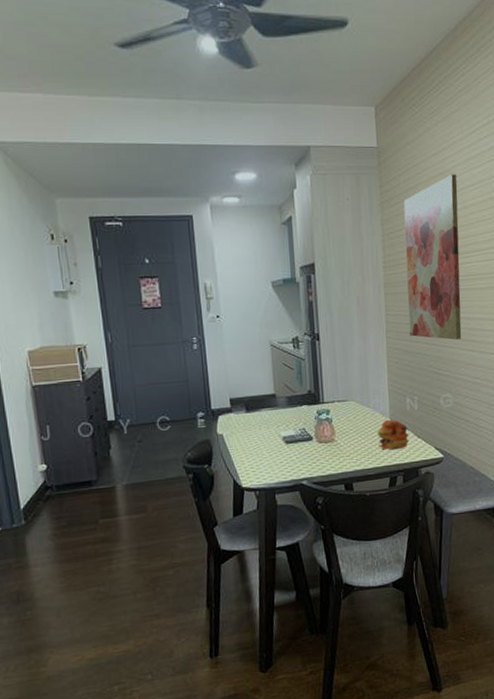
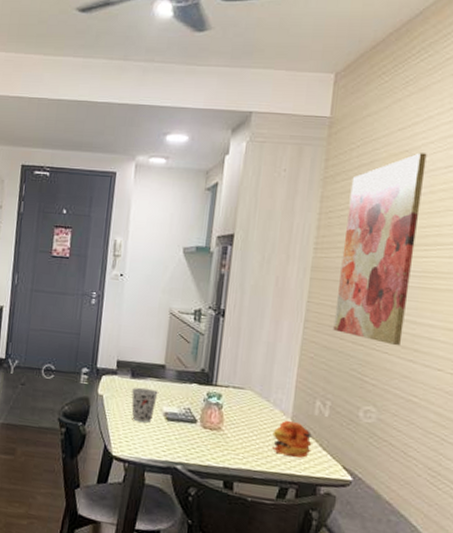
cup: none [248,418,274,451] -> present [131,387,158,423]

